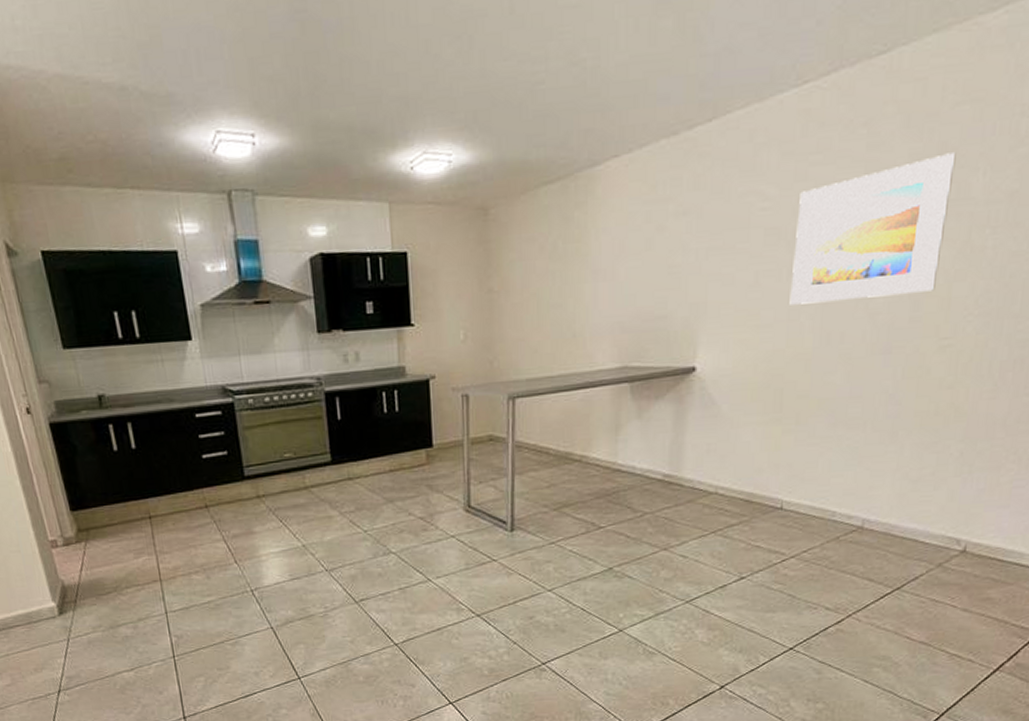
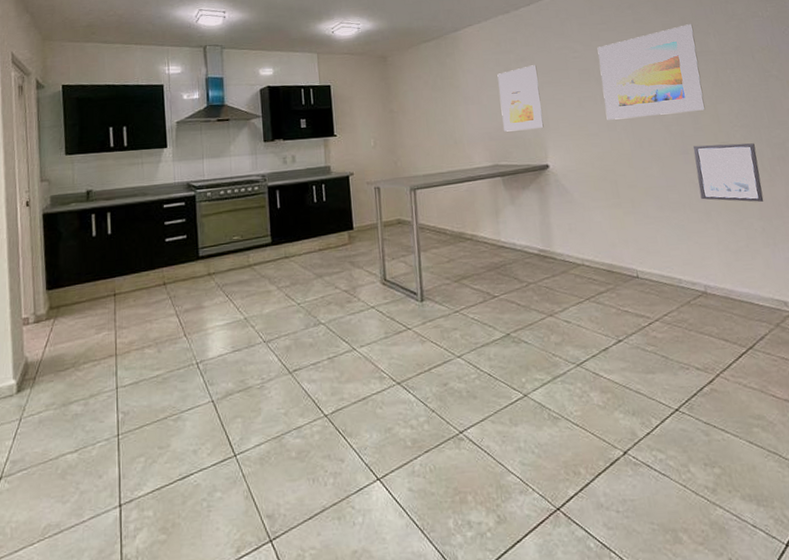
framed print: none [643,221,704,321] -> present [497,65,544,132]
wall art: none [891,339,989,419] -> present [693,143,764,202]

